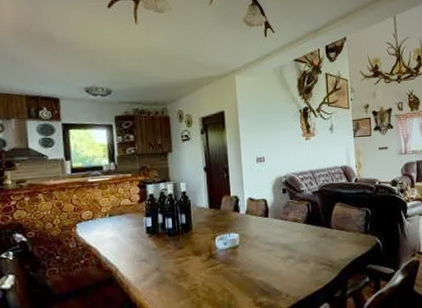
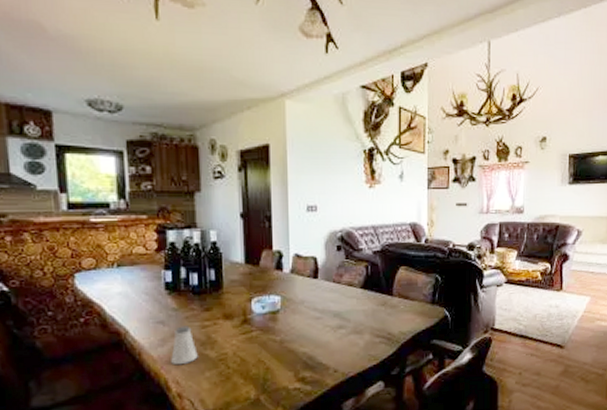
saltshaker: none [152,262,174,296] -> present [171,326,198,365]

